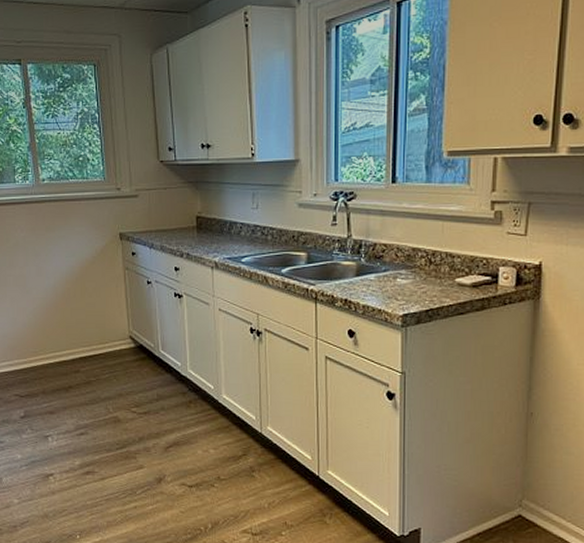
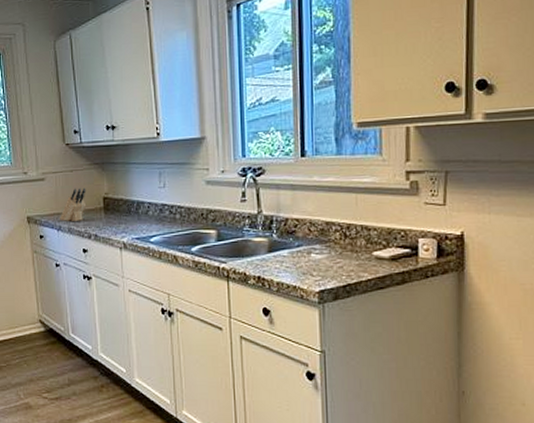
knife block: none [152,206,180,239] -> present [60,187,87,221]

